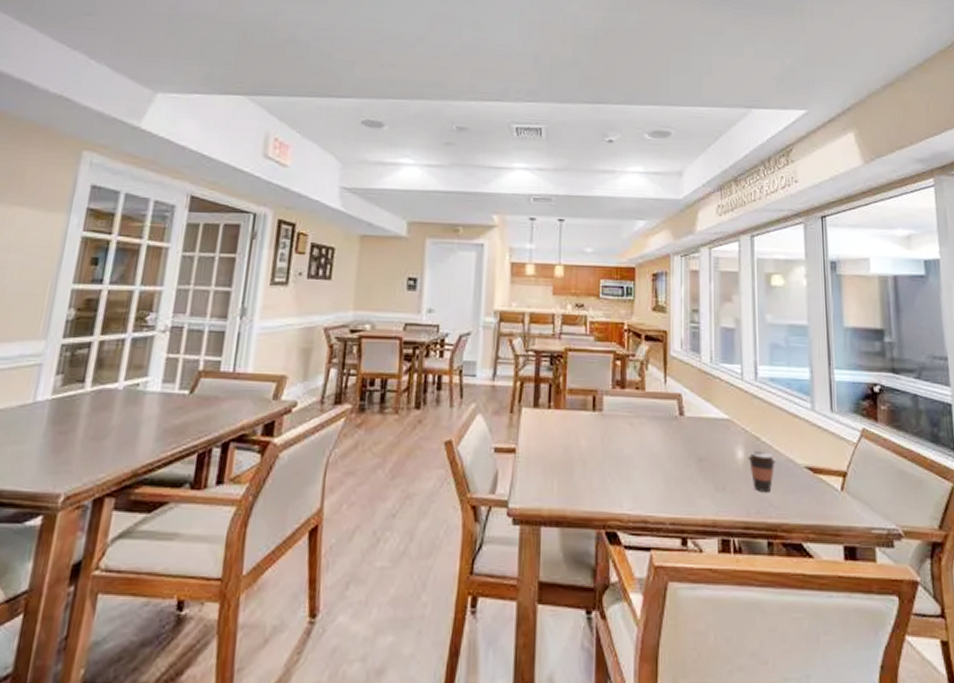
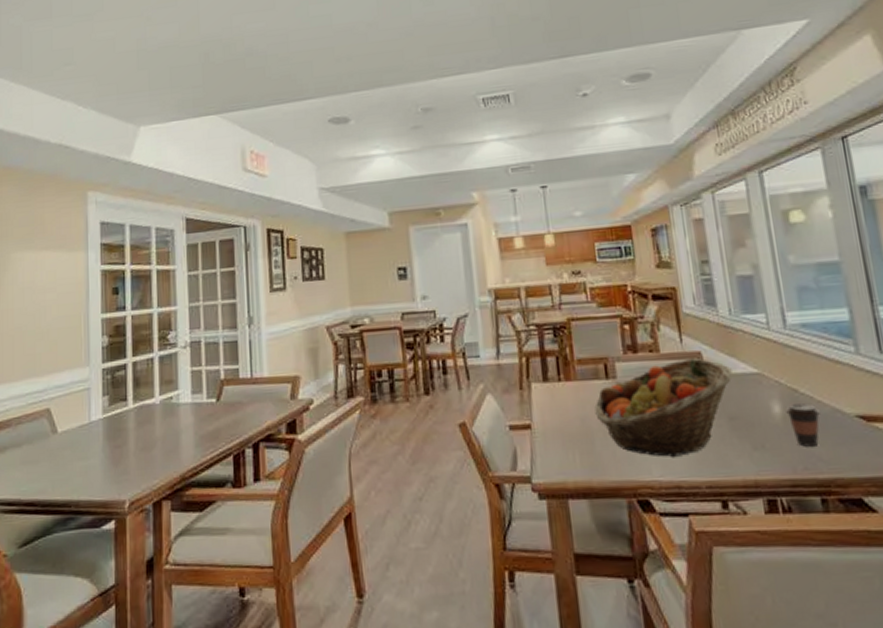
fruit basket: none [578,399,706,493] -> present [594,357,733,458]

